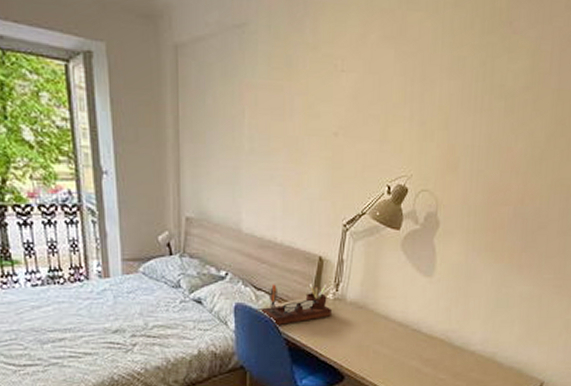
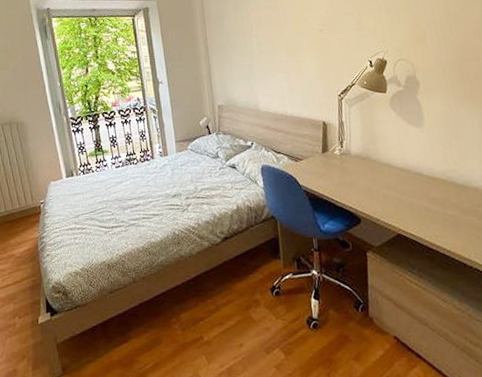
desk organizer: present [256,284,333,326] -> none [278,143,341,181]

